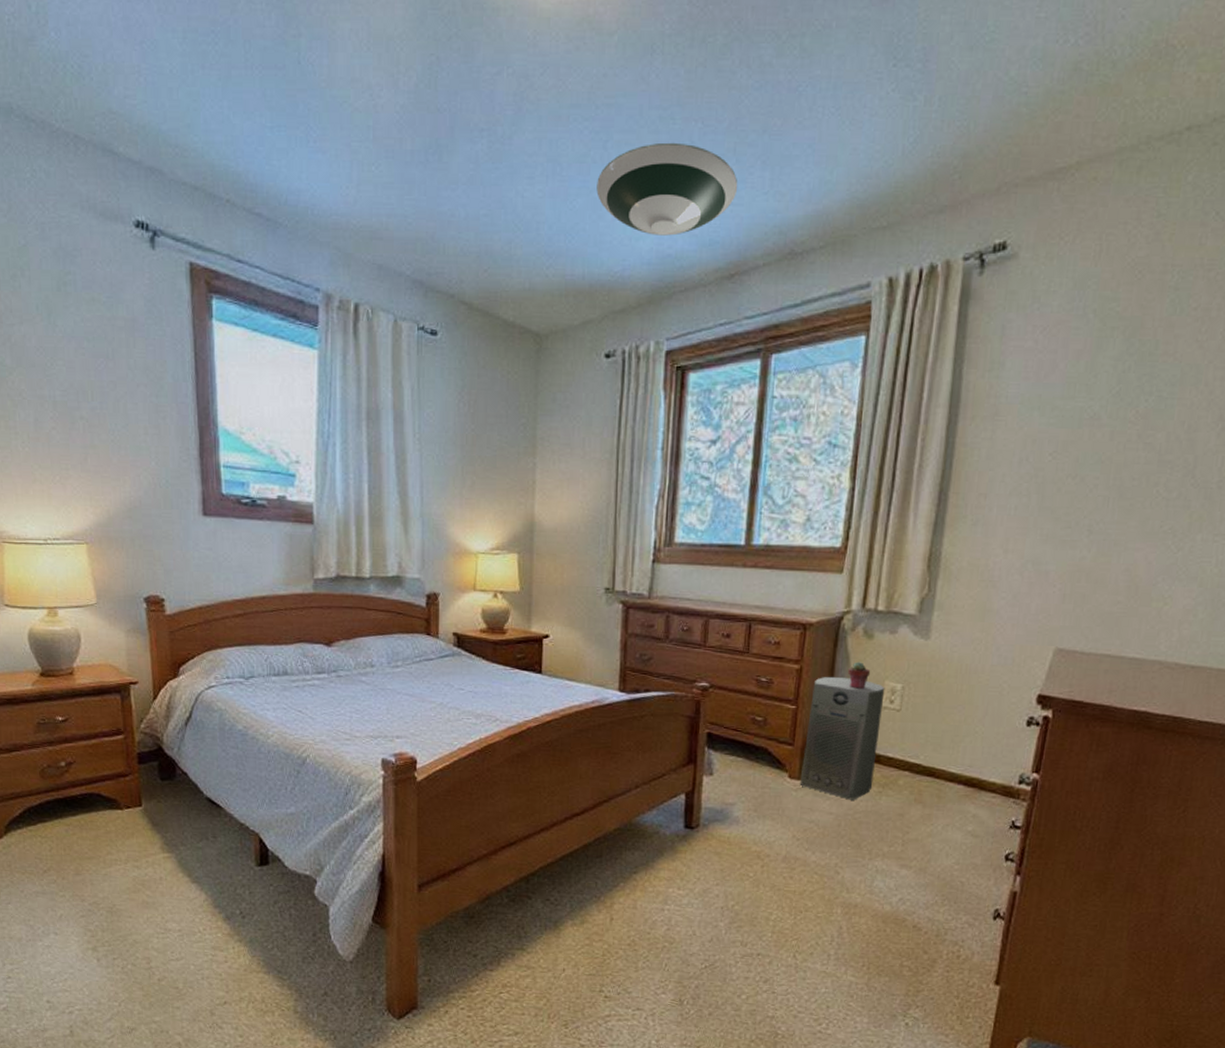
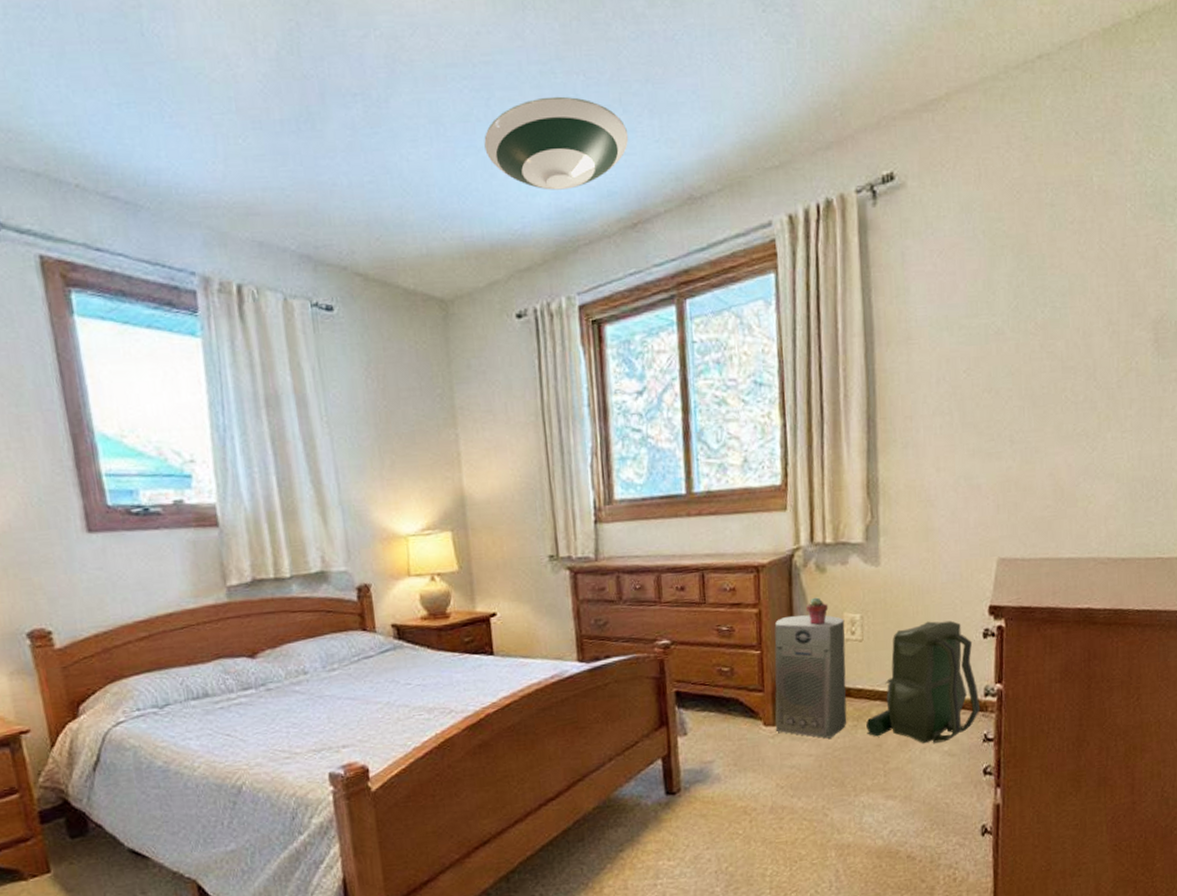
backpack: none [891,701,1015,822] -> present [866,620,981,743]

